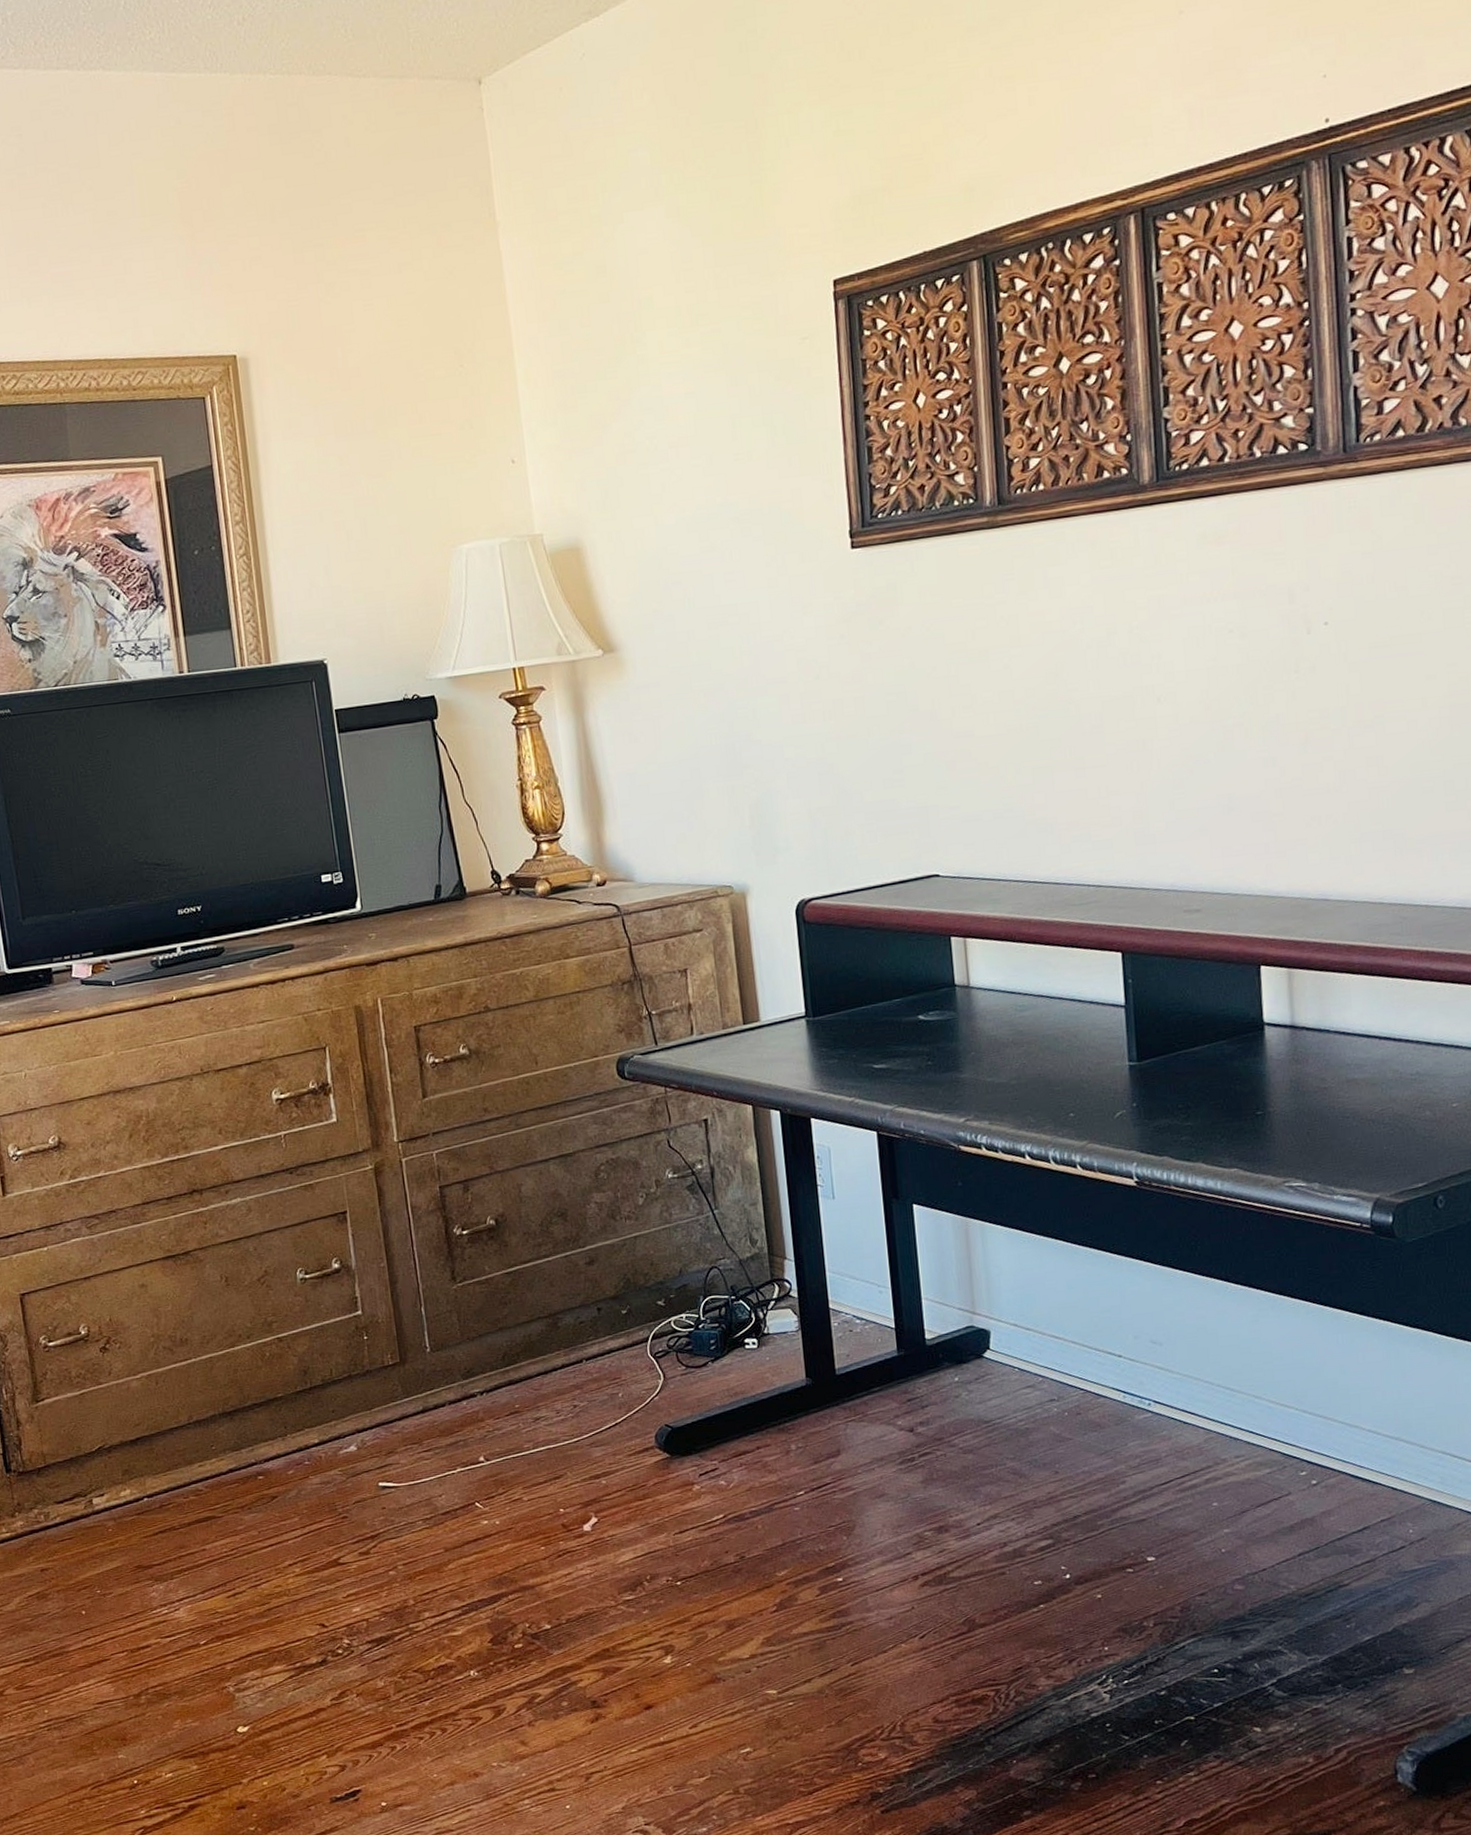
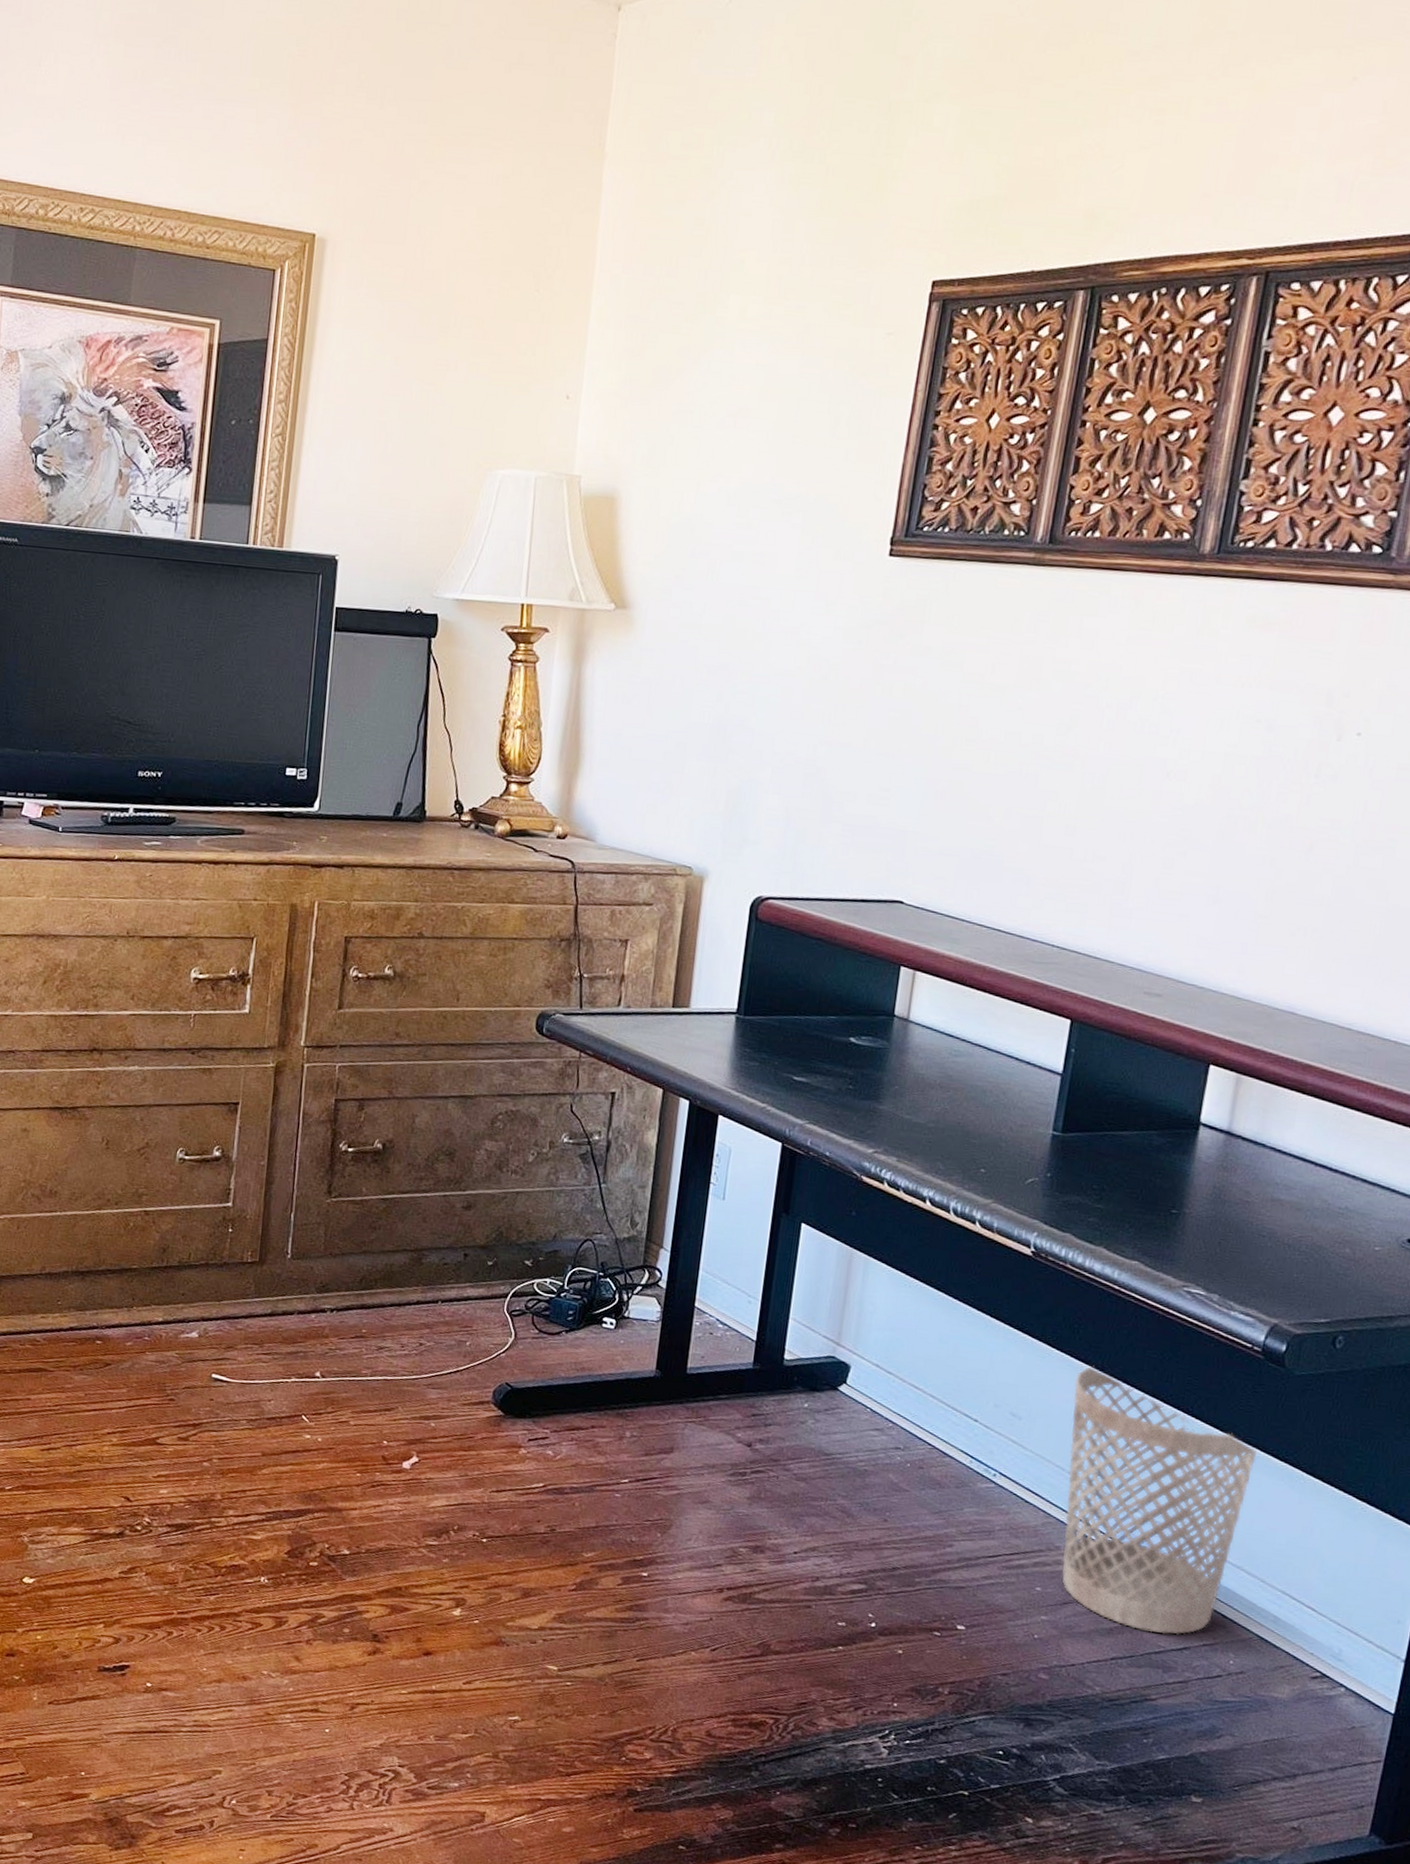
wastebasket: none [1203,1277,1390,1521] -> present [1062,1365,1257,1635]

